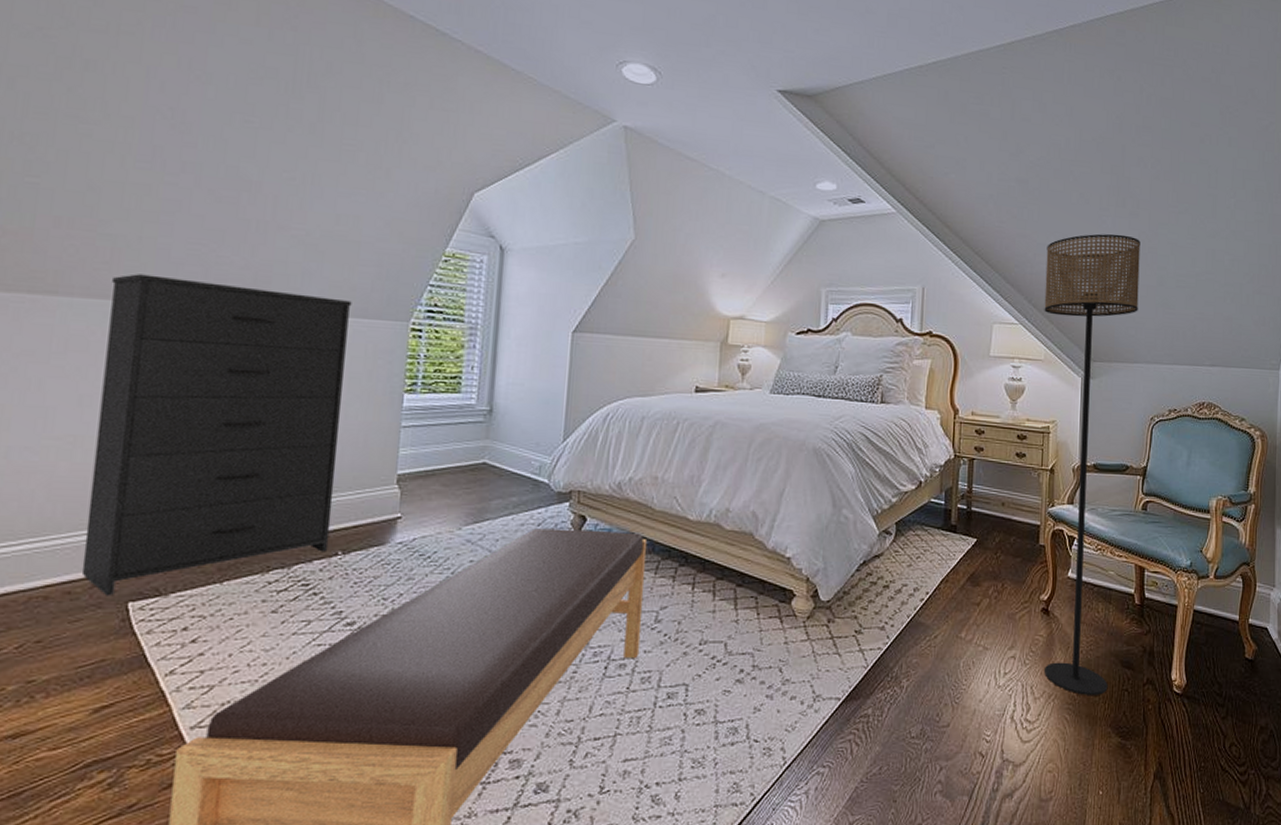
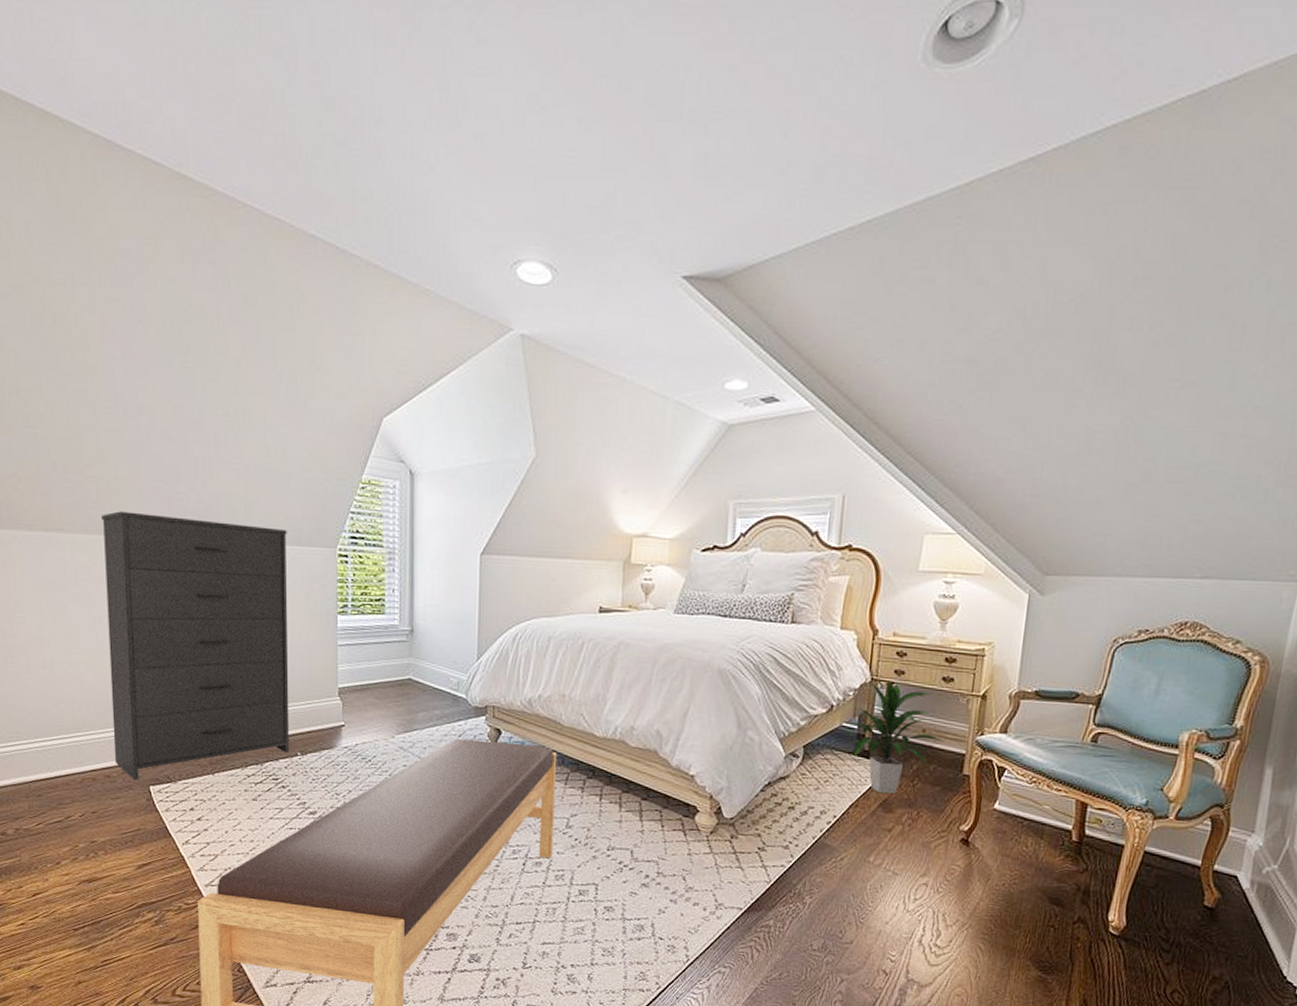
indoor plant: none [935,456,1022,568] -> present [846,679,945,794]
floor lamp: present [1044,233,1141,695] -> none [959,420,1123,928]

